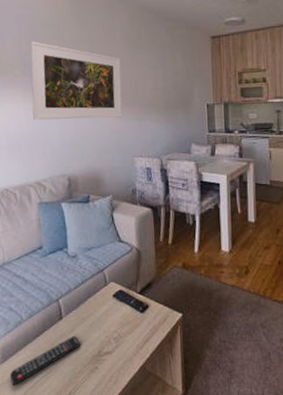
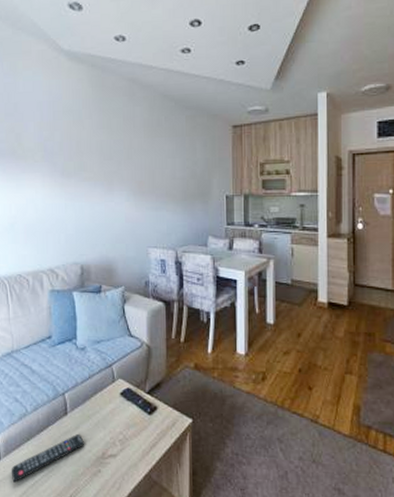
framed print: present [30,41,123,120] -> none [50,127,139,206]

